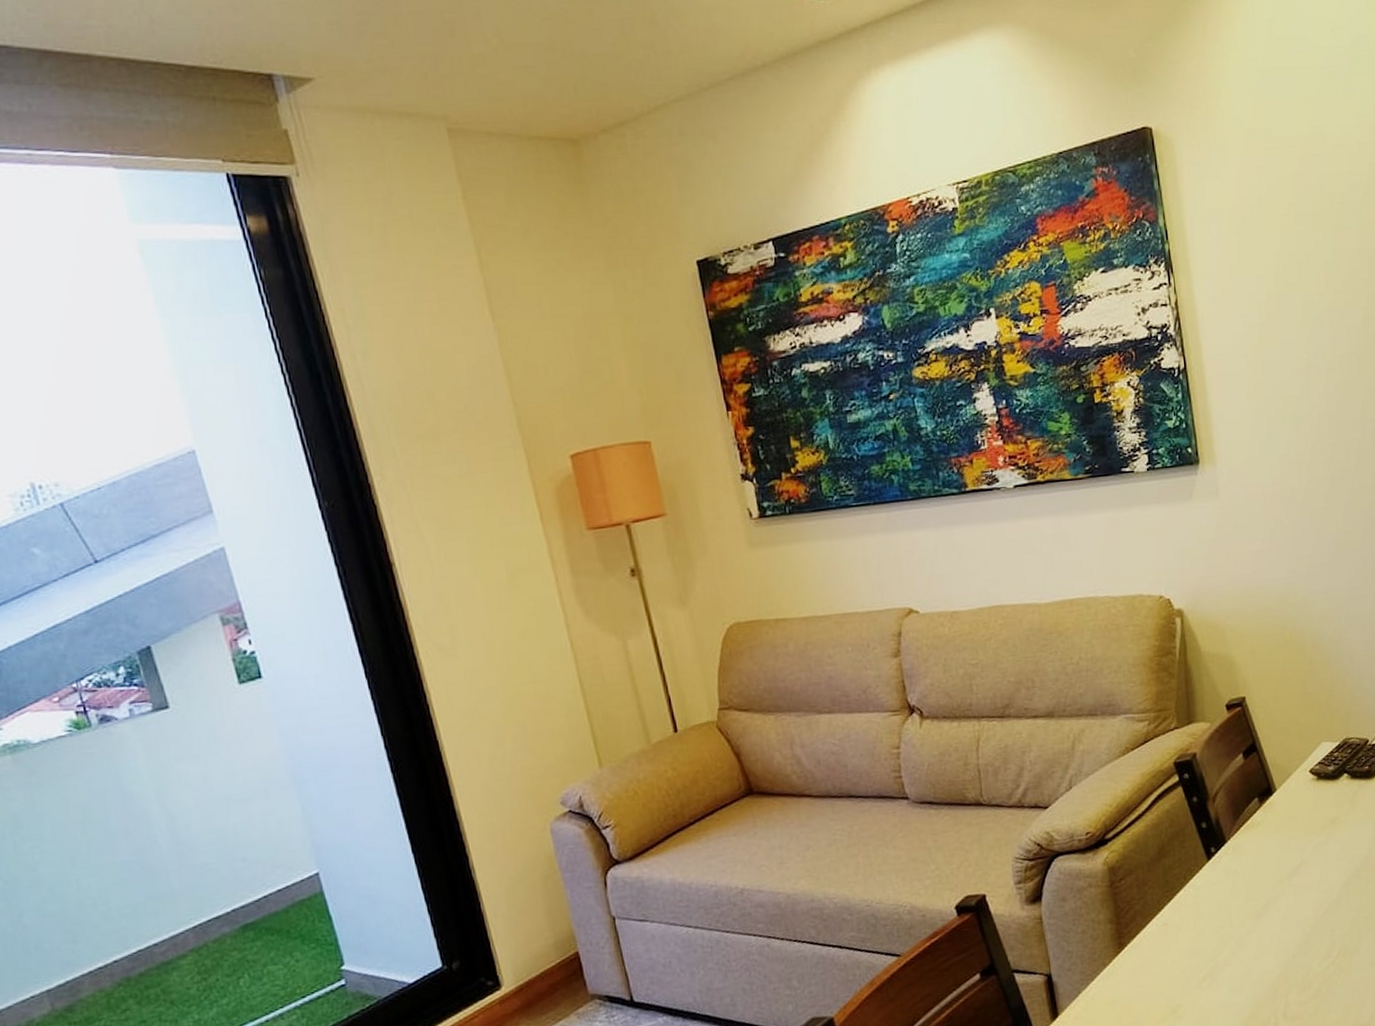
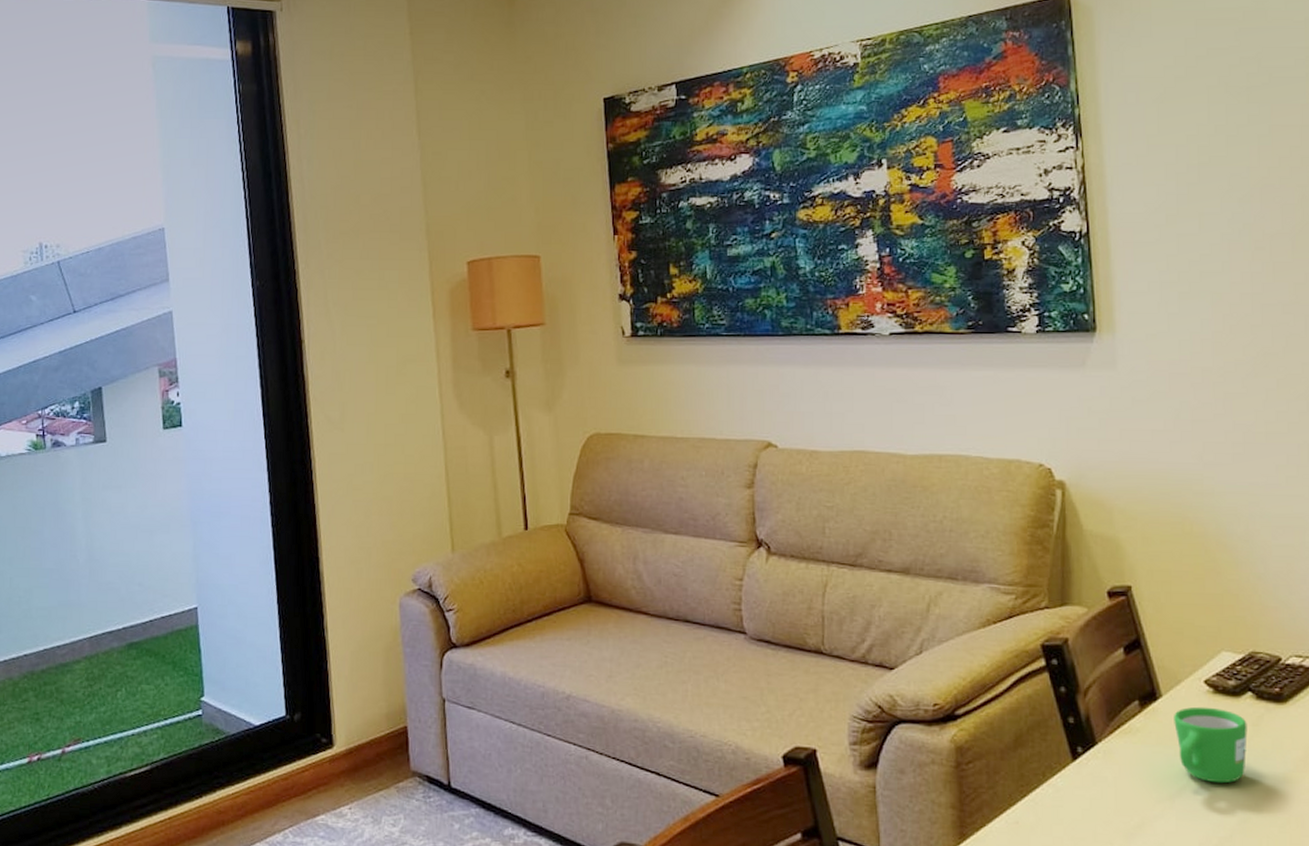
mug: none [1287,792,1346,857] -> present [1174,706,1248,784]

